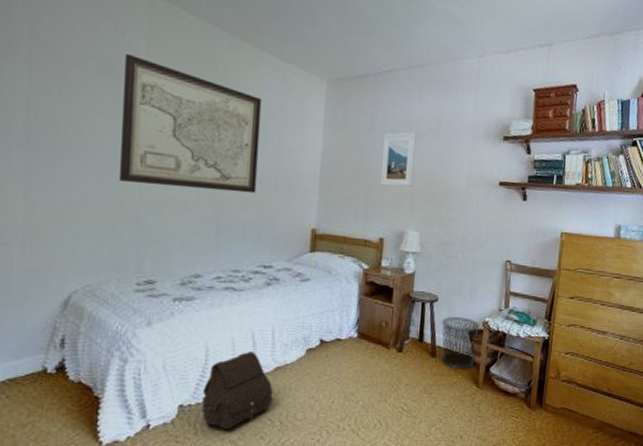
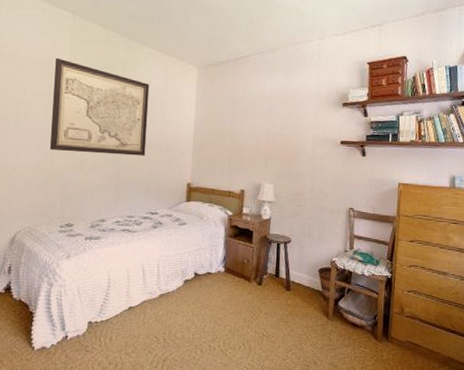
satchel: present [201,352,273,430] -> none [105,281,159,344]
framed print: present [379,132,417,187] -> none [240,103,269,148]
waste bin: present [441,317,480,369] -> none [295,256,328,302]

